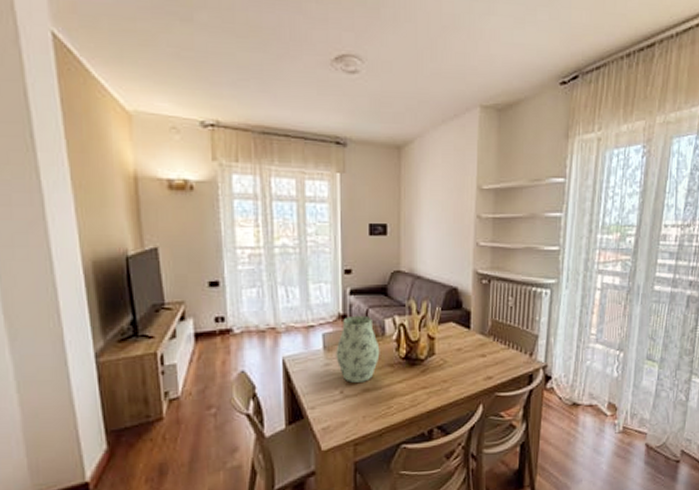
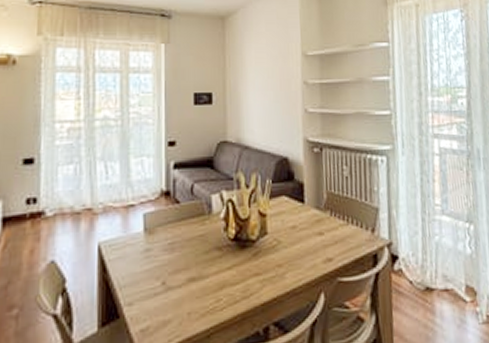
vase: present [336,315,380,383] -> none [158,191,207,271]

